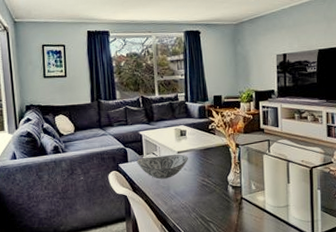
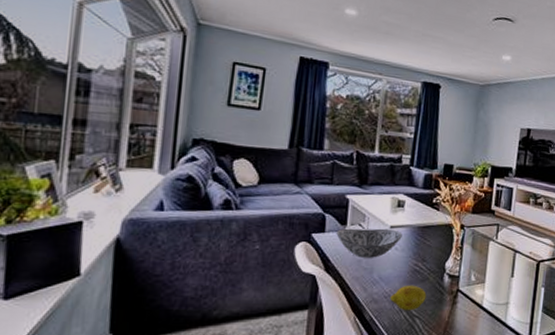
fruit: none [187,196,216,218] -> present [390,285,427,311]

